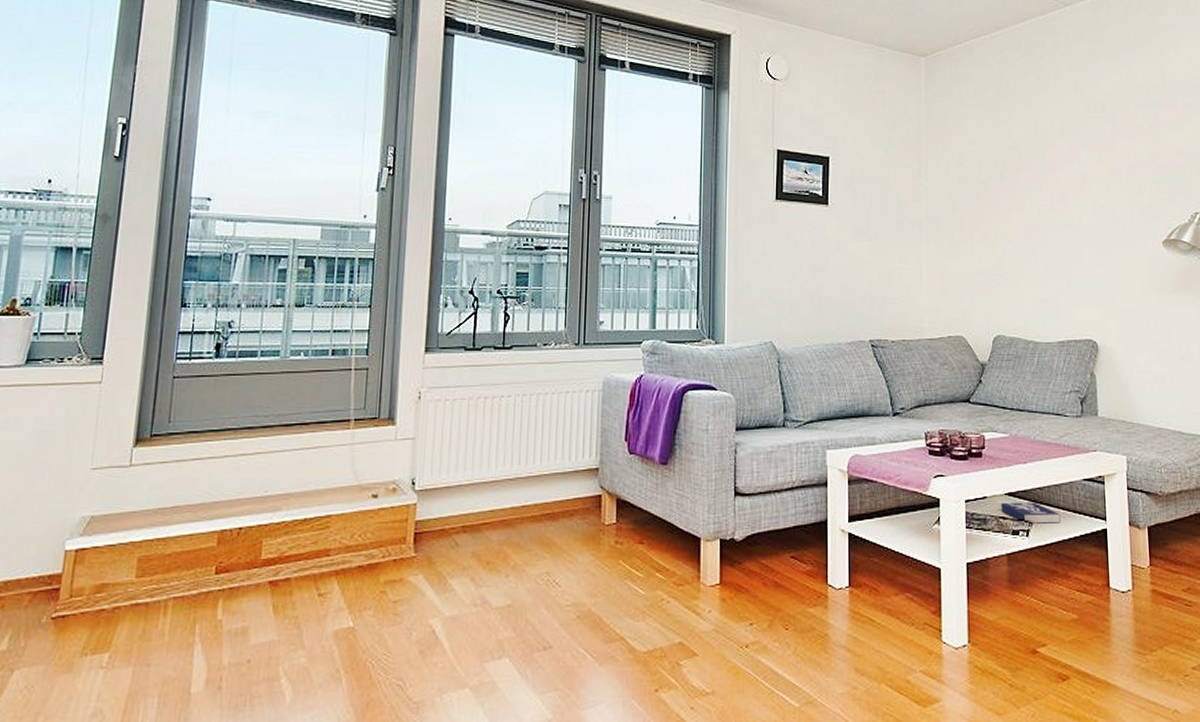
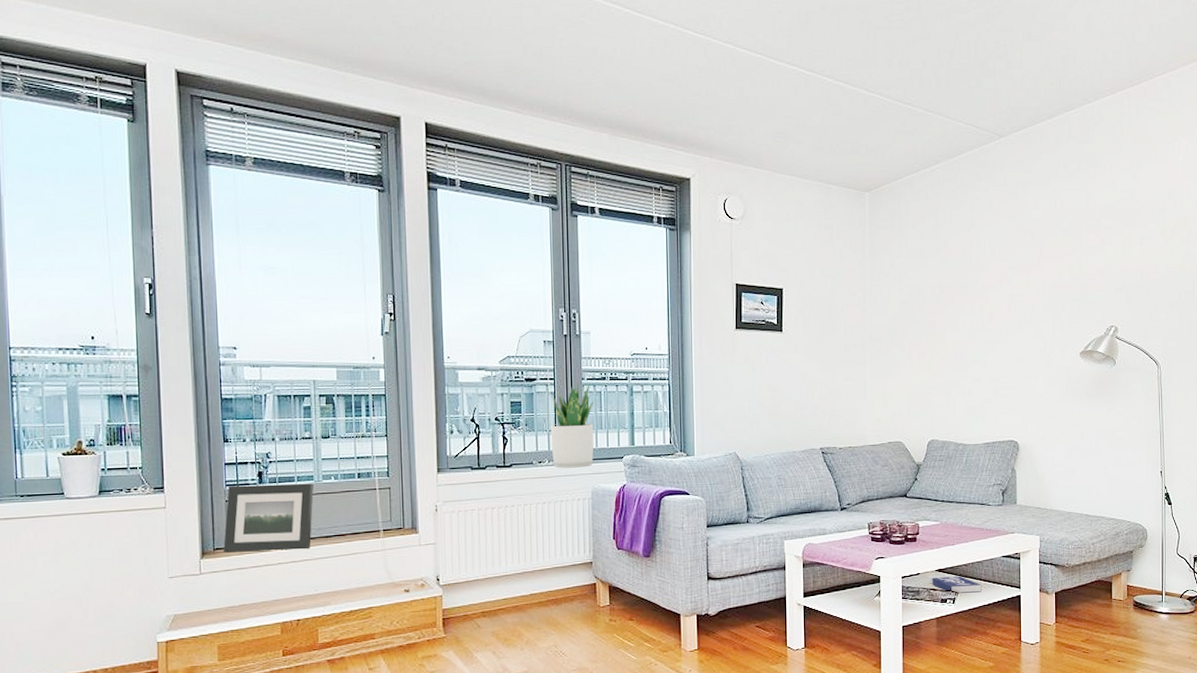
picture frame: none [162,359,279,440] -> present [223,483,314,553]
planter: none [559,253,612,353] -> present [550,382,594,468]

